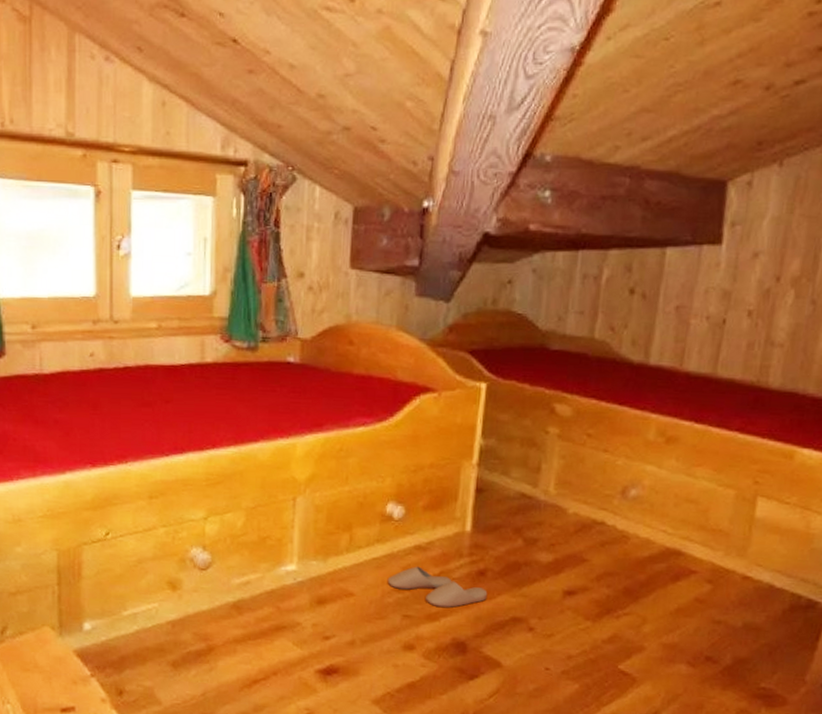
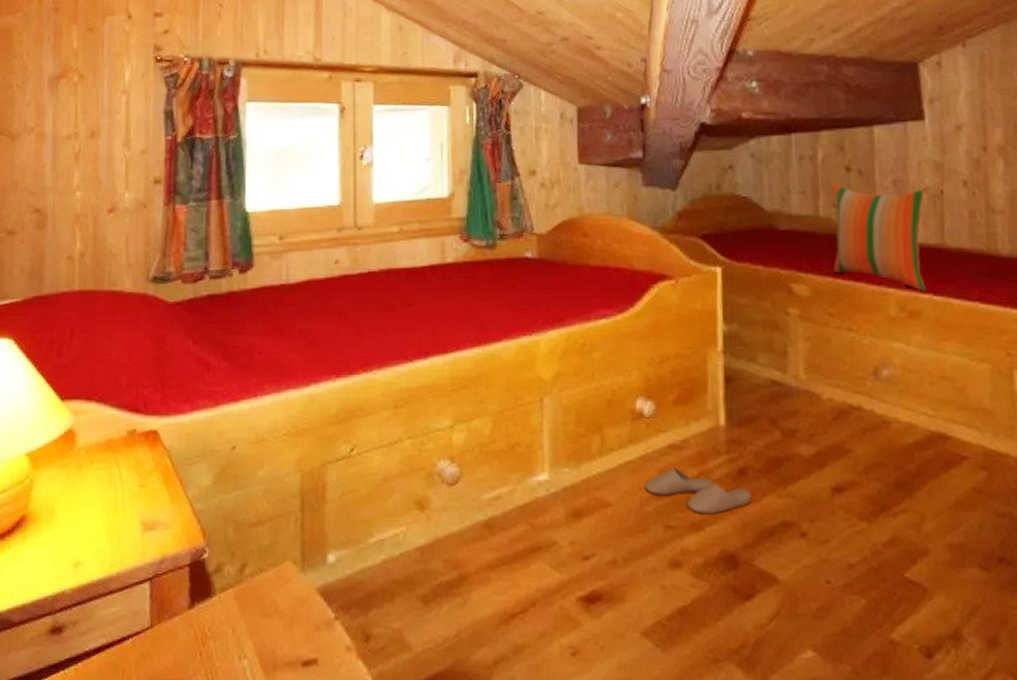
pillow: none [599,306,706,418] -> present [831,184,926,291]

